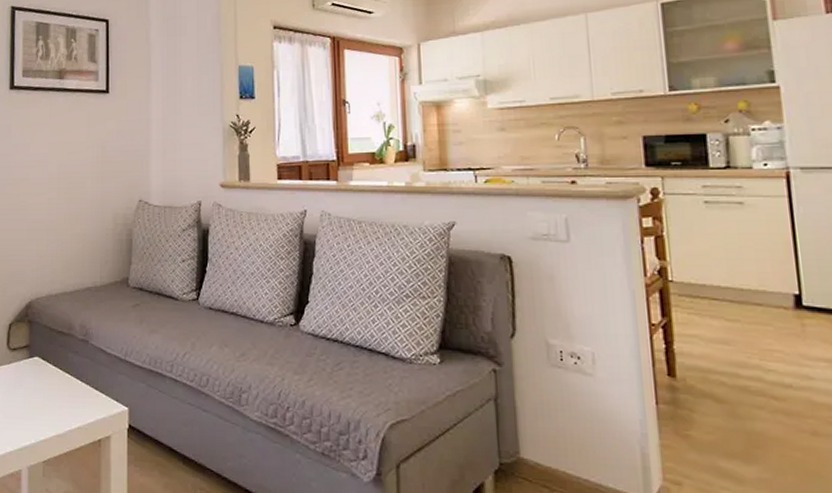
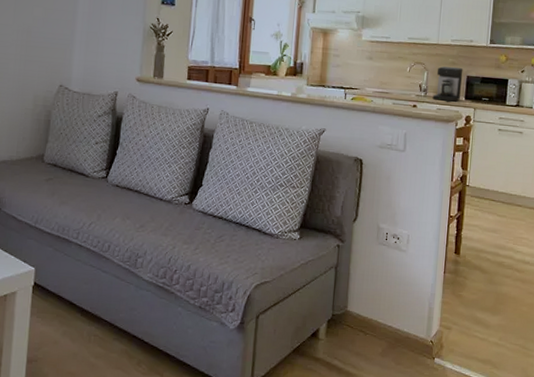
coffee maker: none [596,127,639,173] -> present [432,66,463,103]

